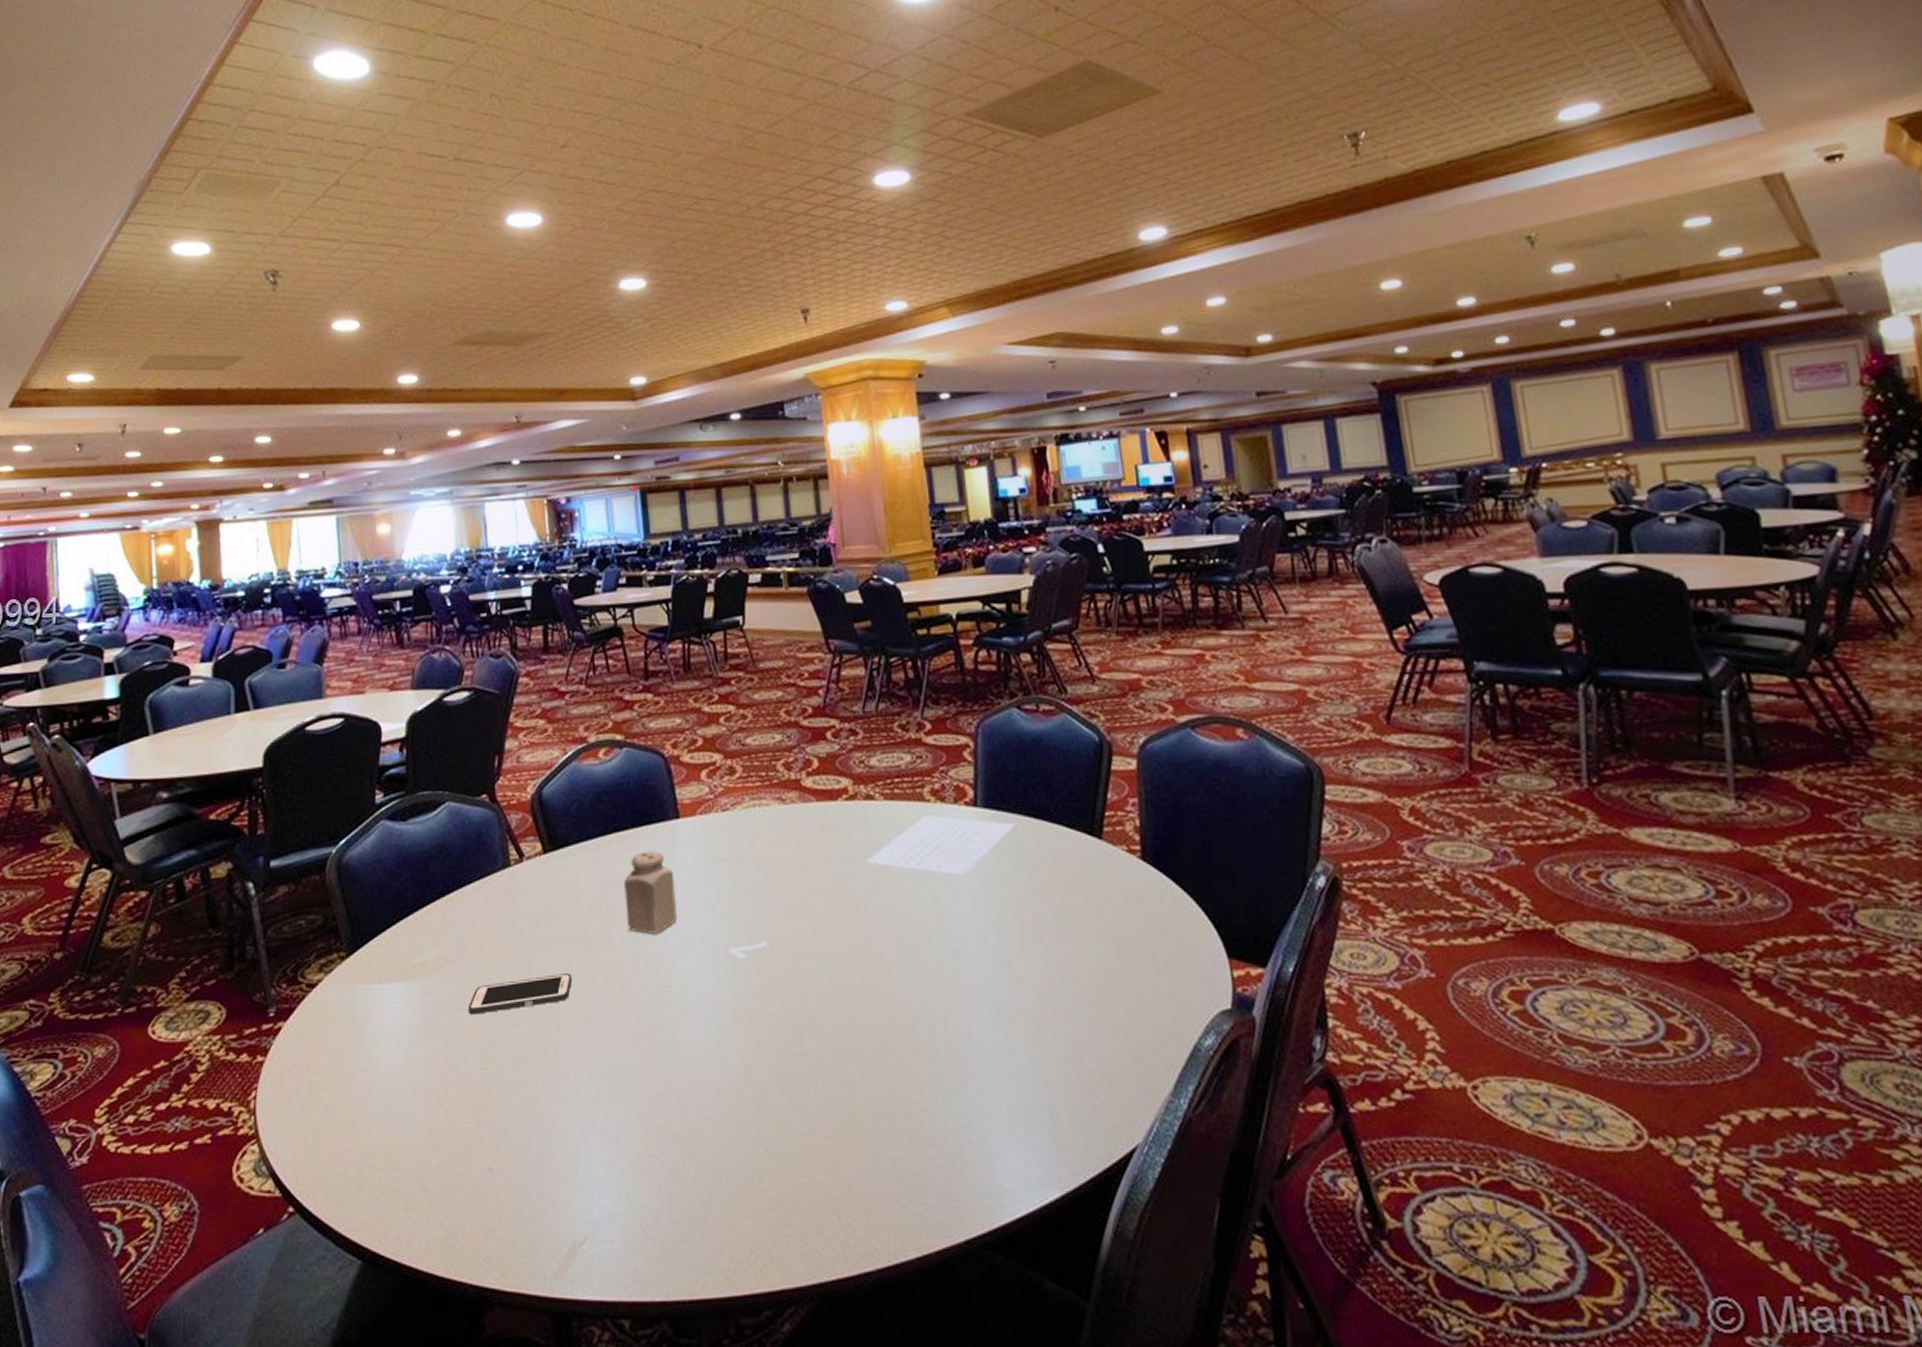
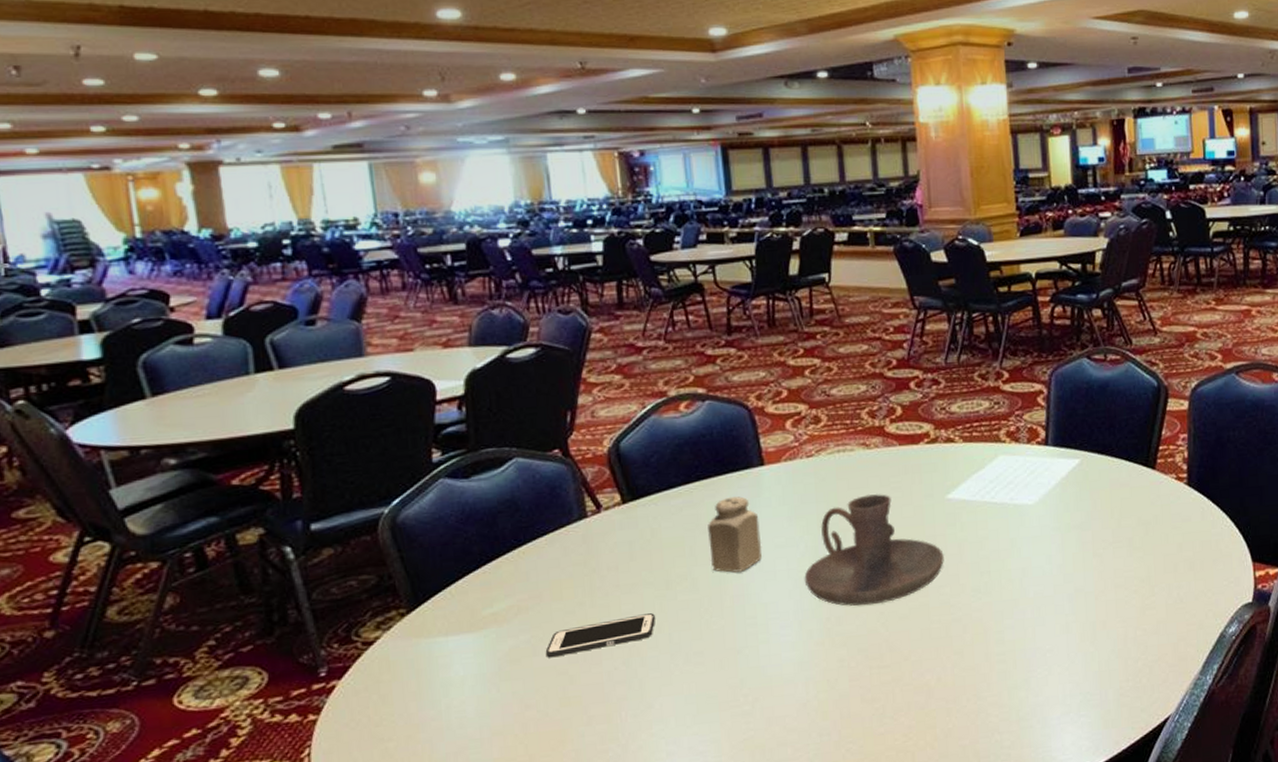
candle holder: none [719,854,867,981] -> present [804,494,944,606]

